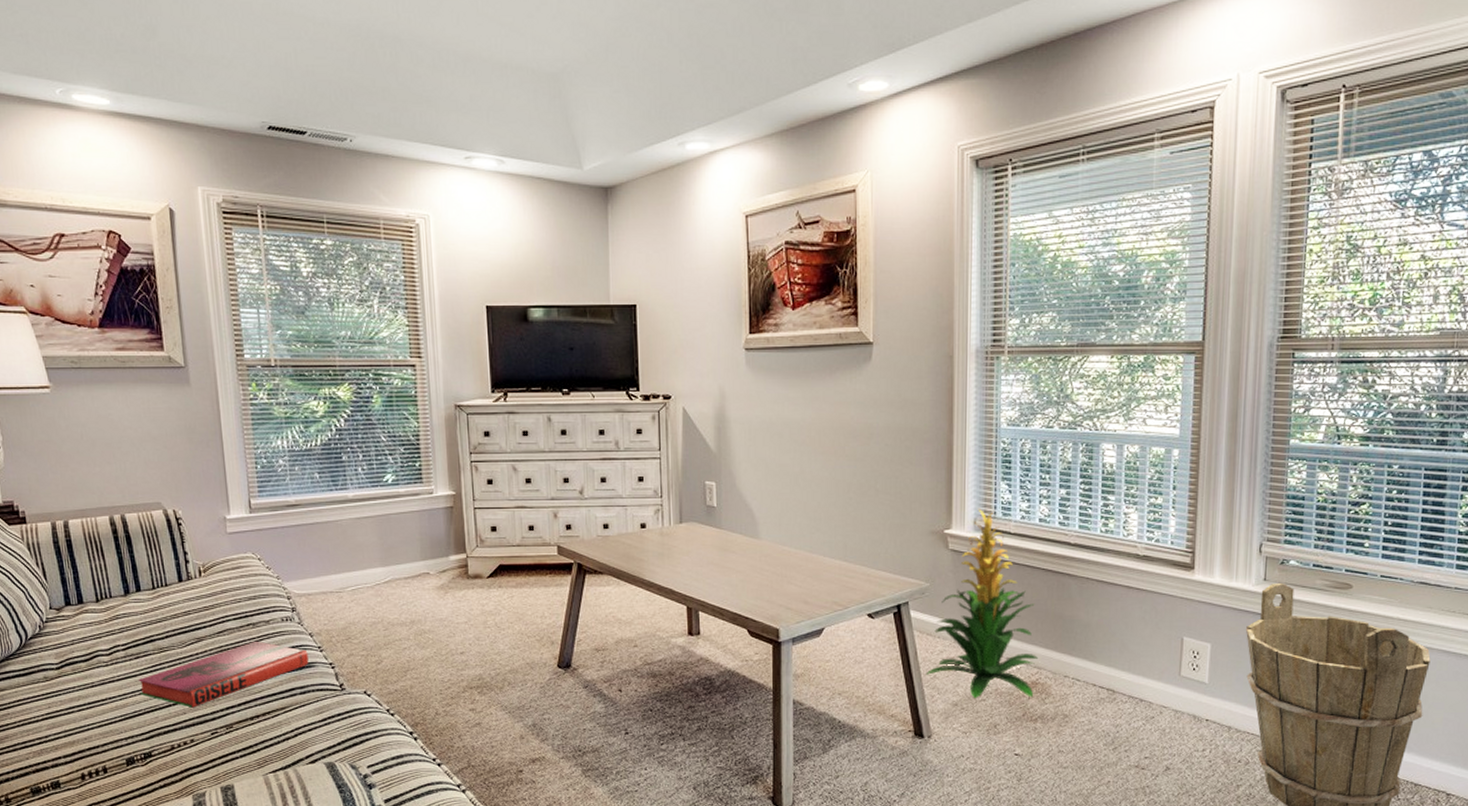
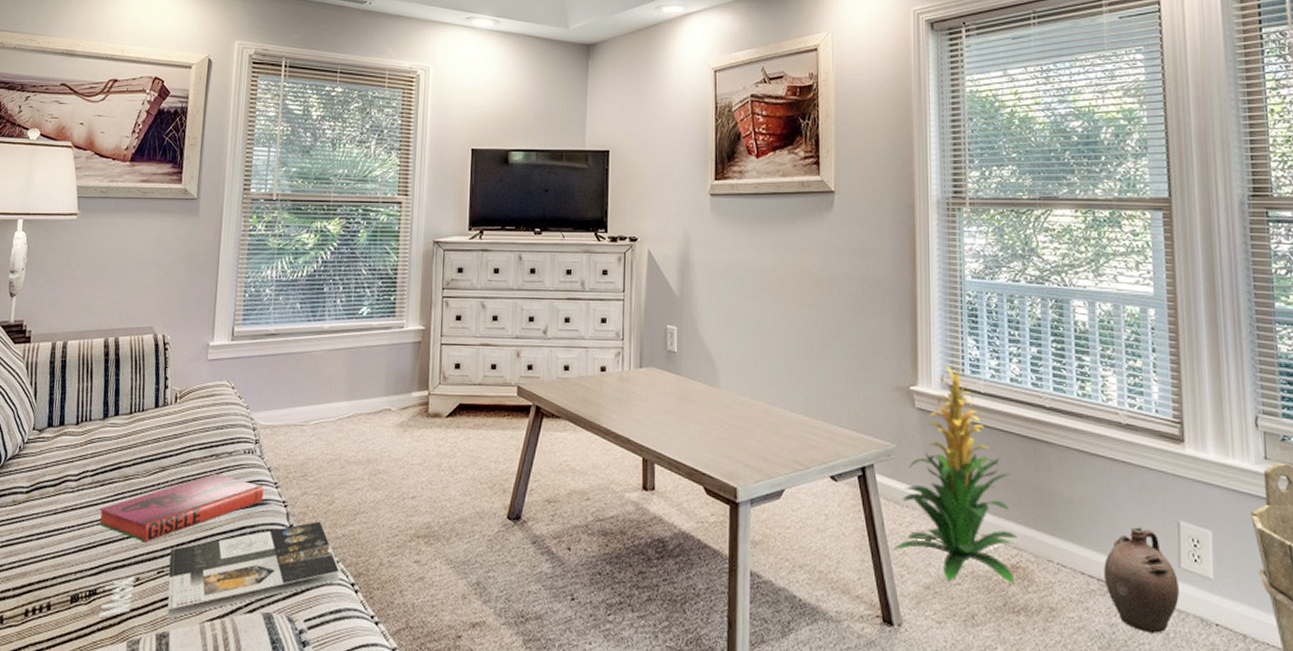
magazine: none [158,679,398,776] -> present [99,521,341,619]
ceramic jug: none [1113,644,1177,730] -> present [1104,527,1179,633]

